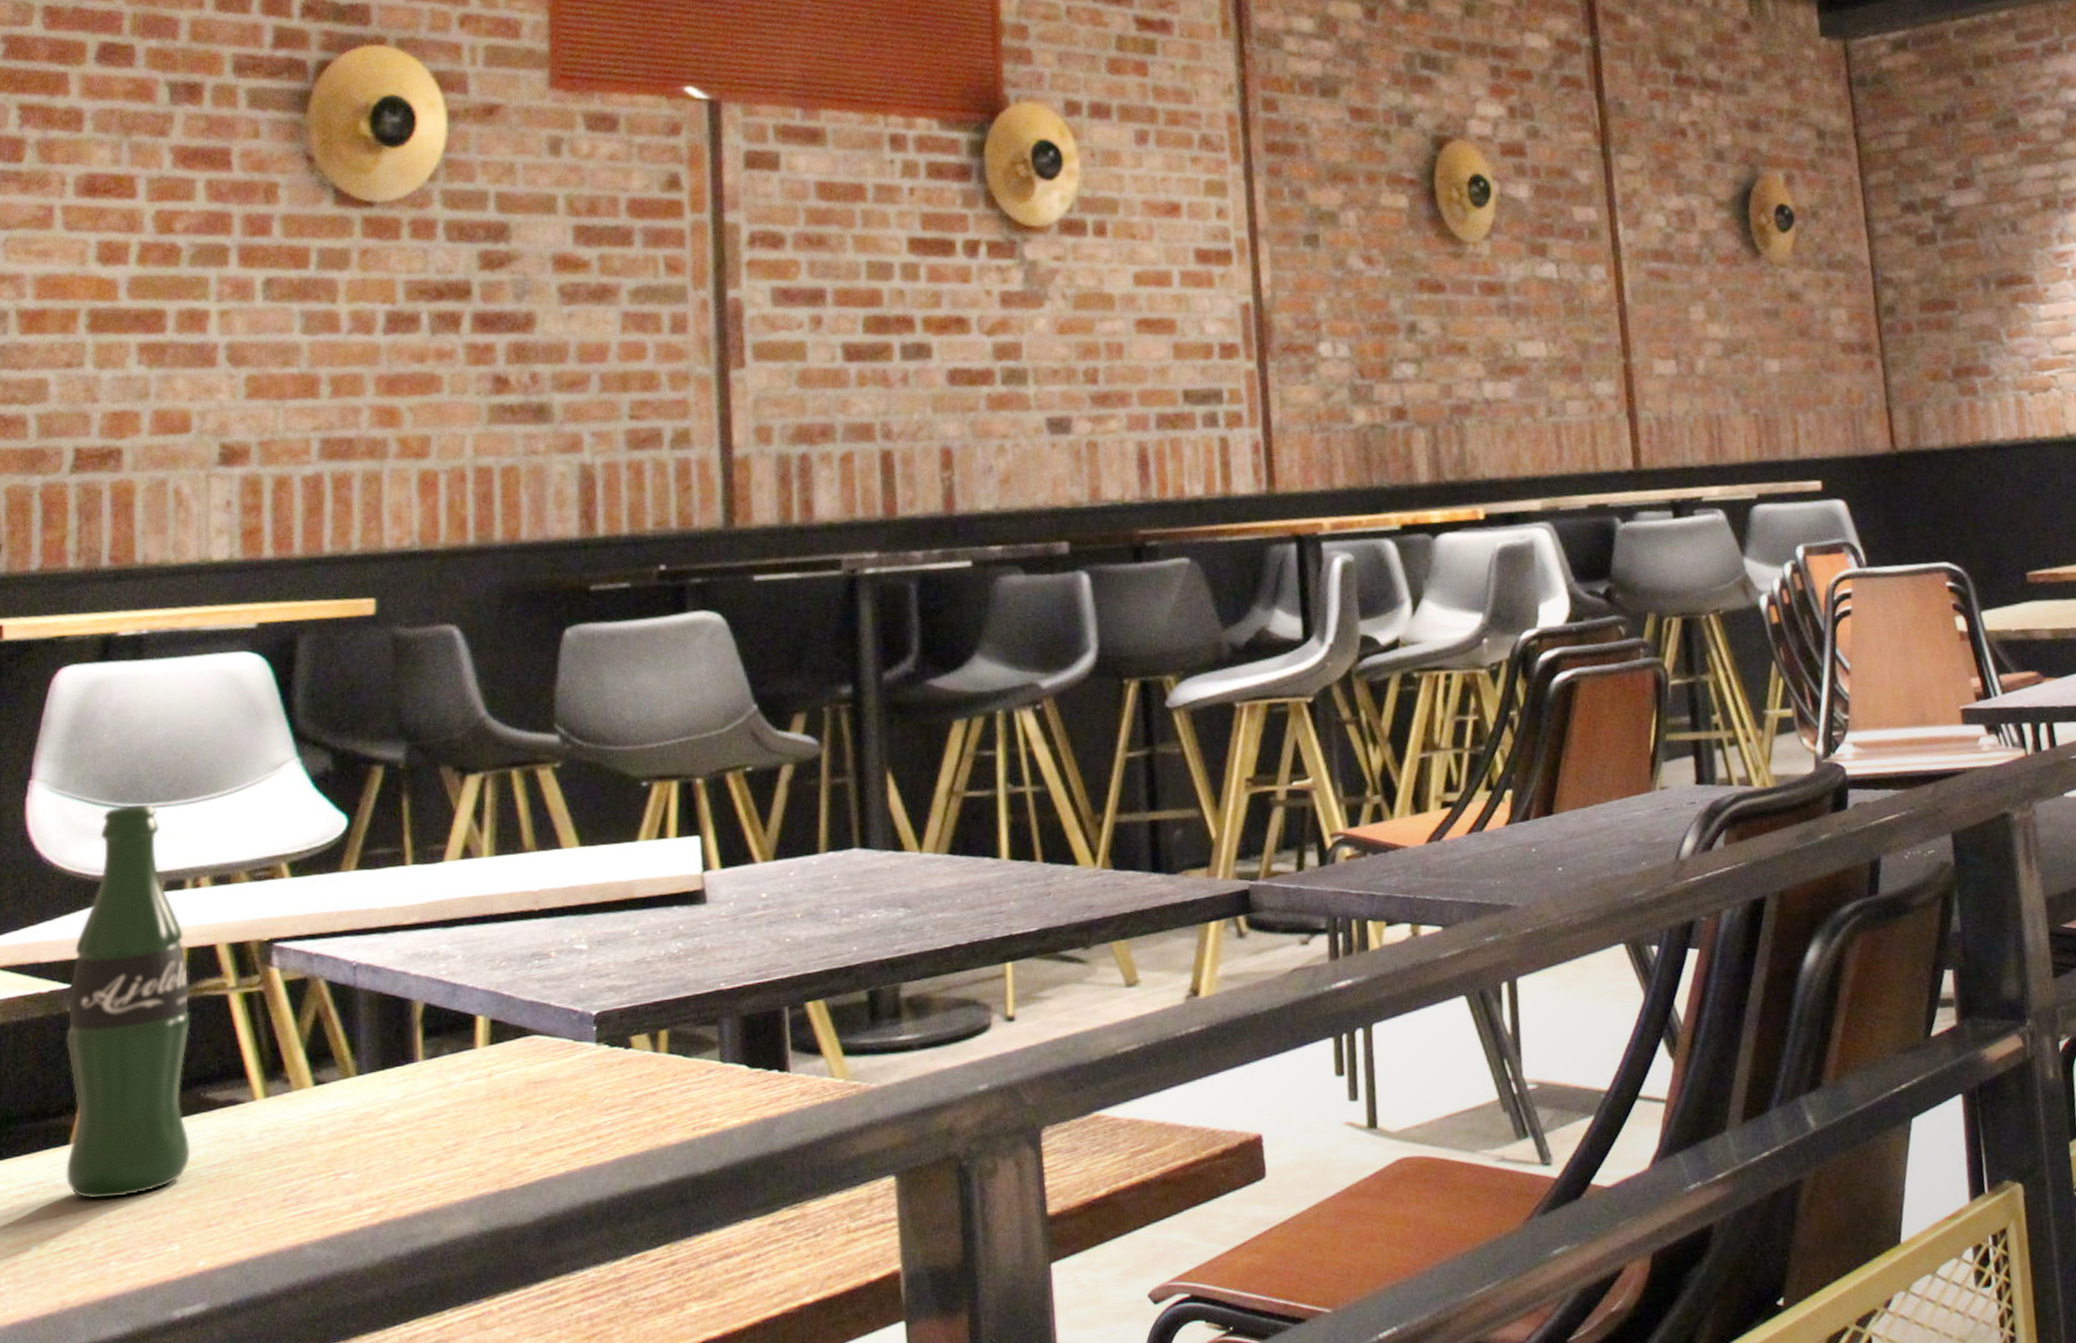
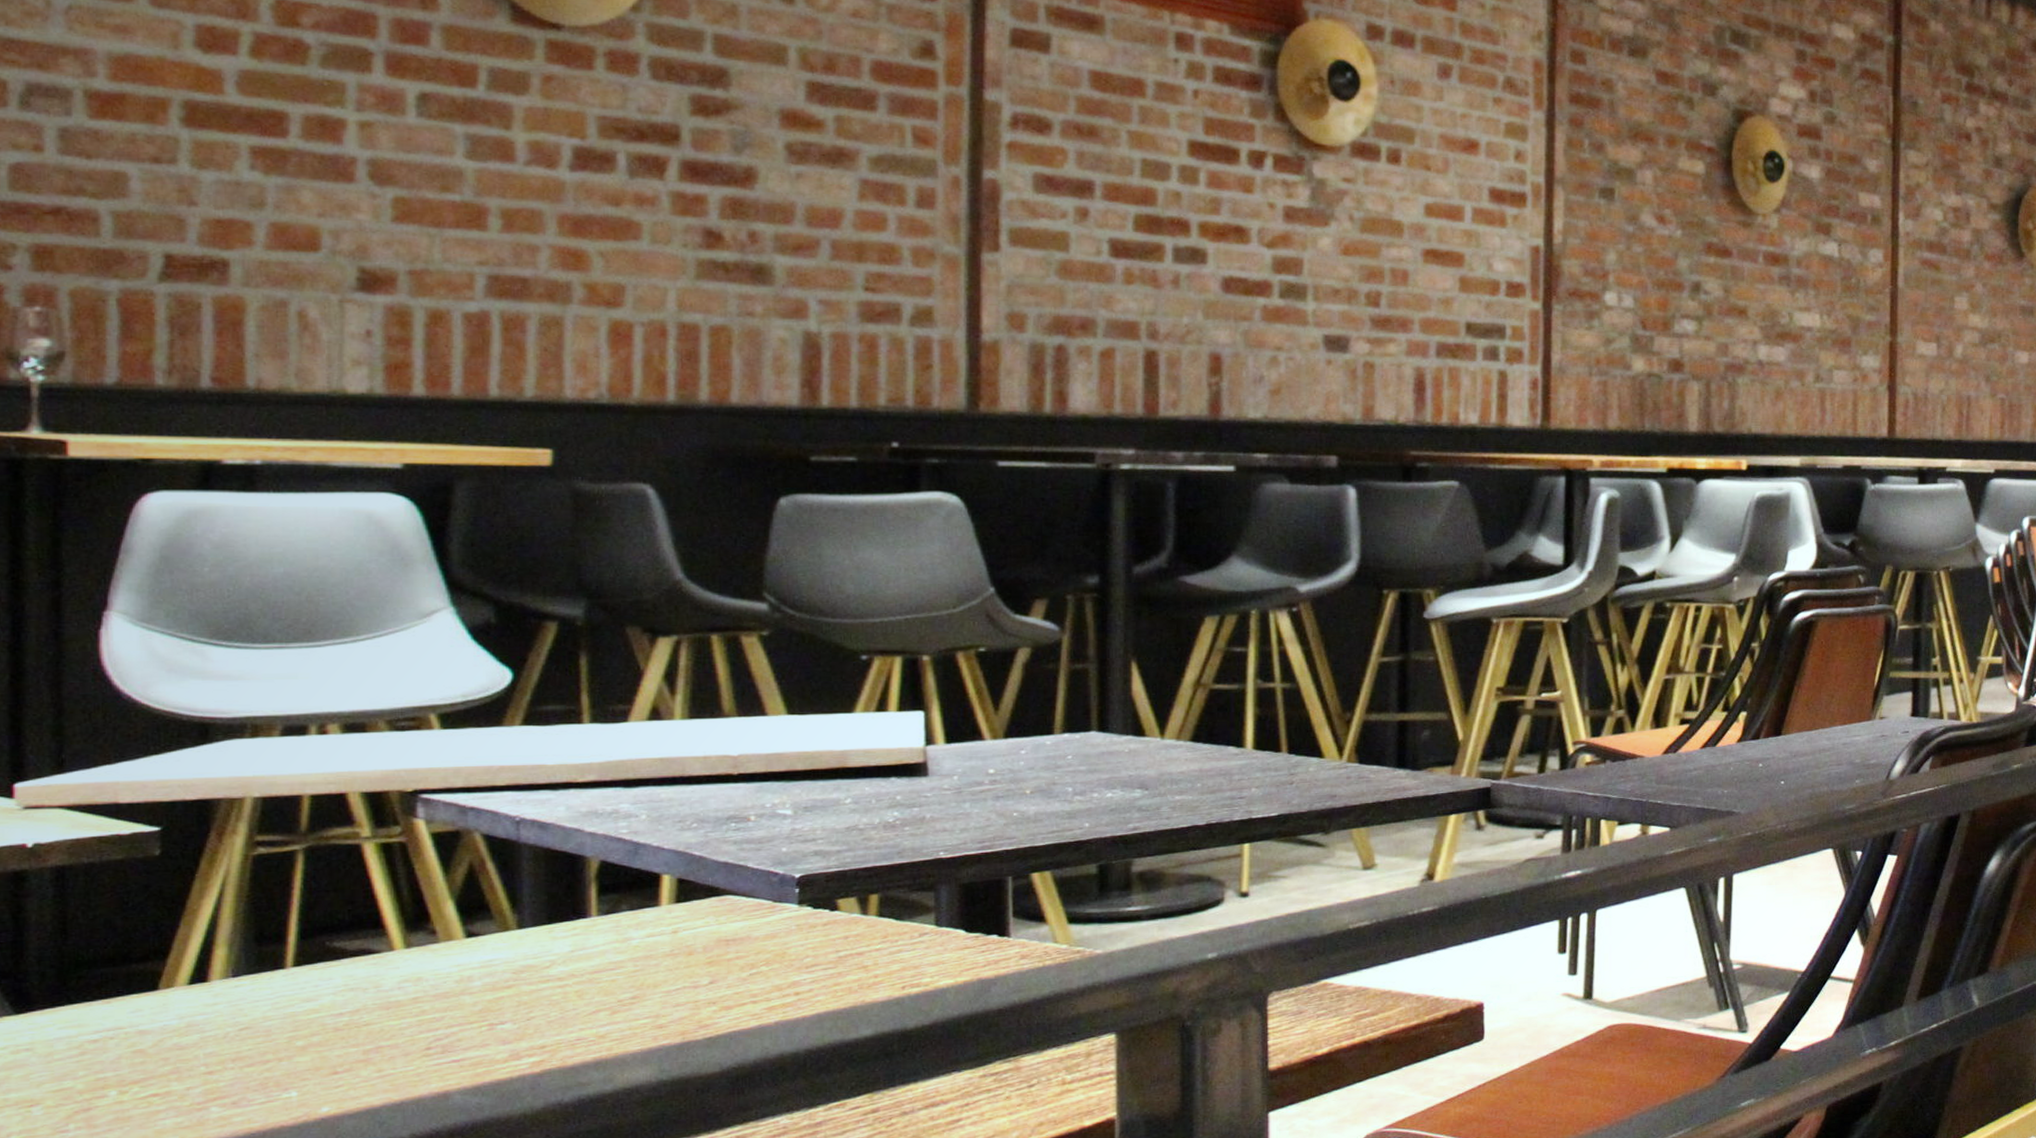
beer bottle: present [65,804,191,1199] -> none [152,644,314,1045]

